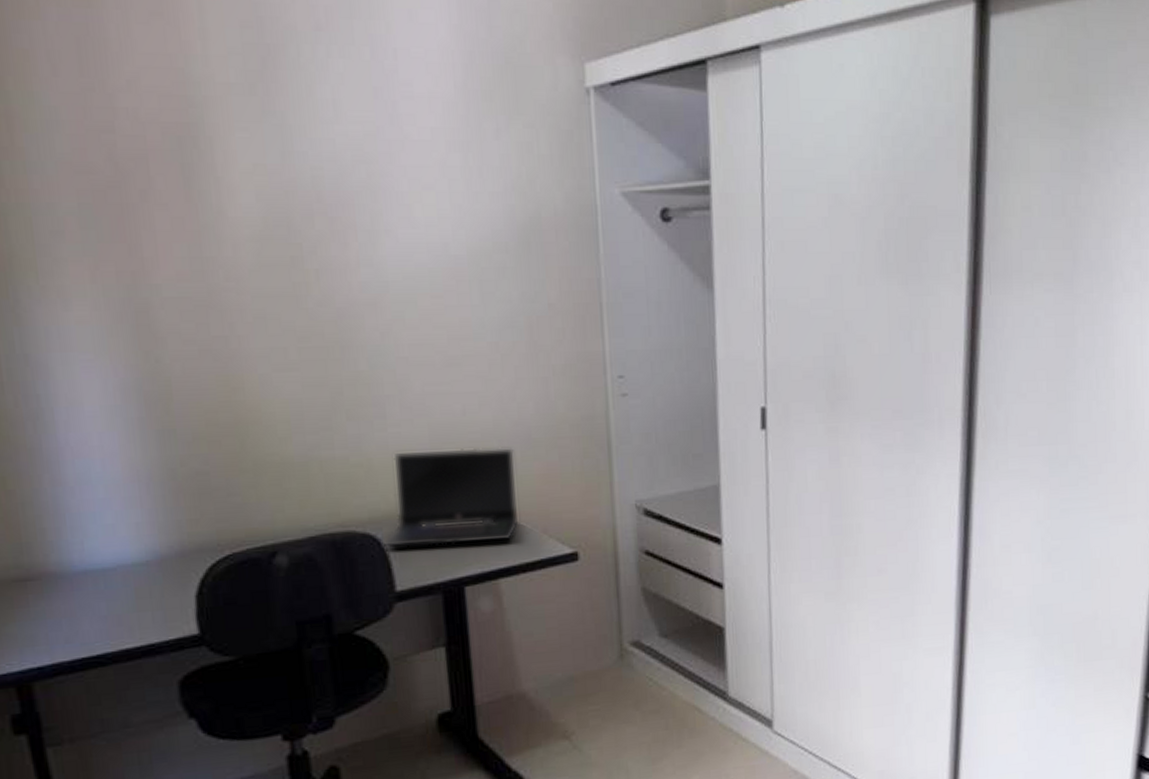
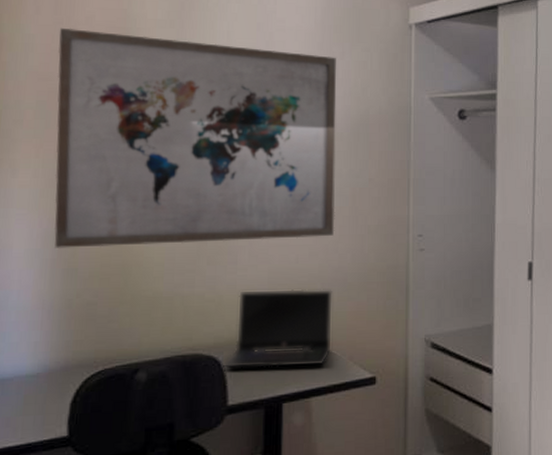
wall art: none [91,96,510,405] -> present [53,27,337,249]

